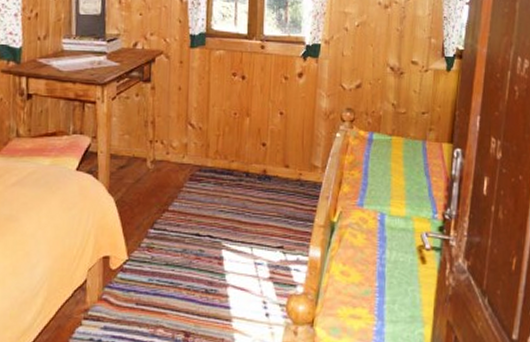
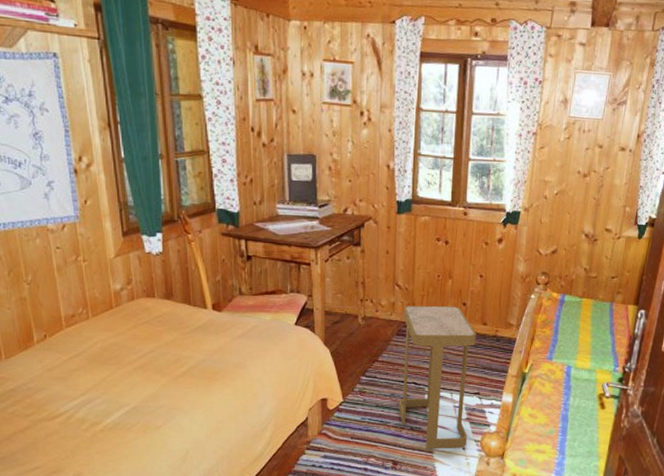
side table: none [191,146,278,317] -> present [398,305,476,449]

